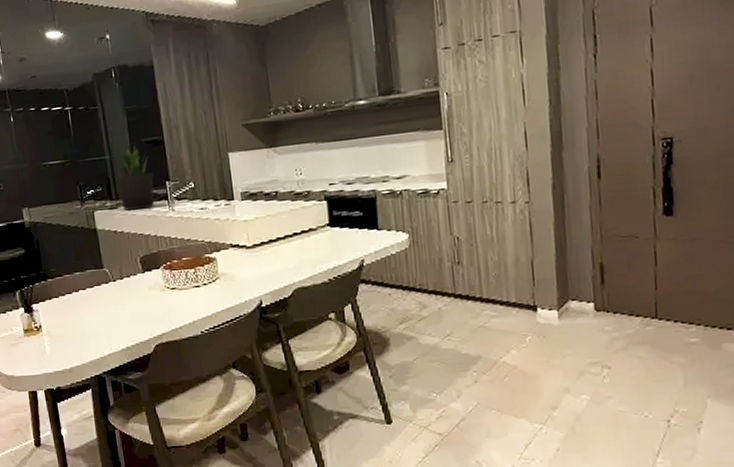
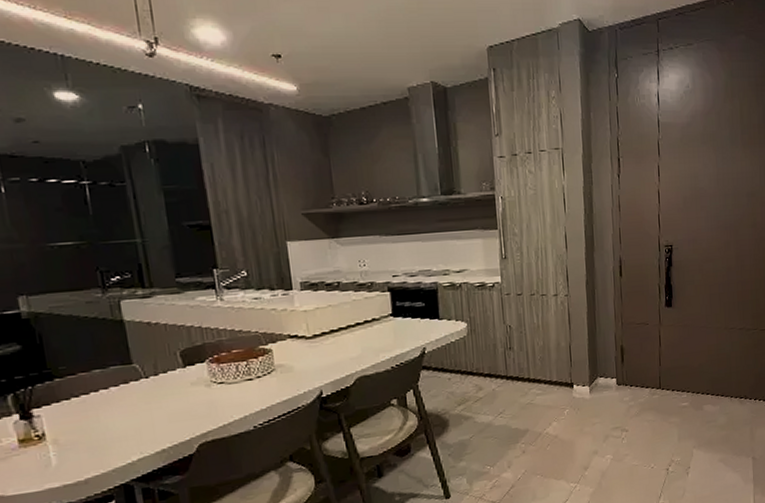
planter: present [115,145,154,211] -> none [148,229,199,300]

